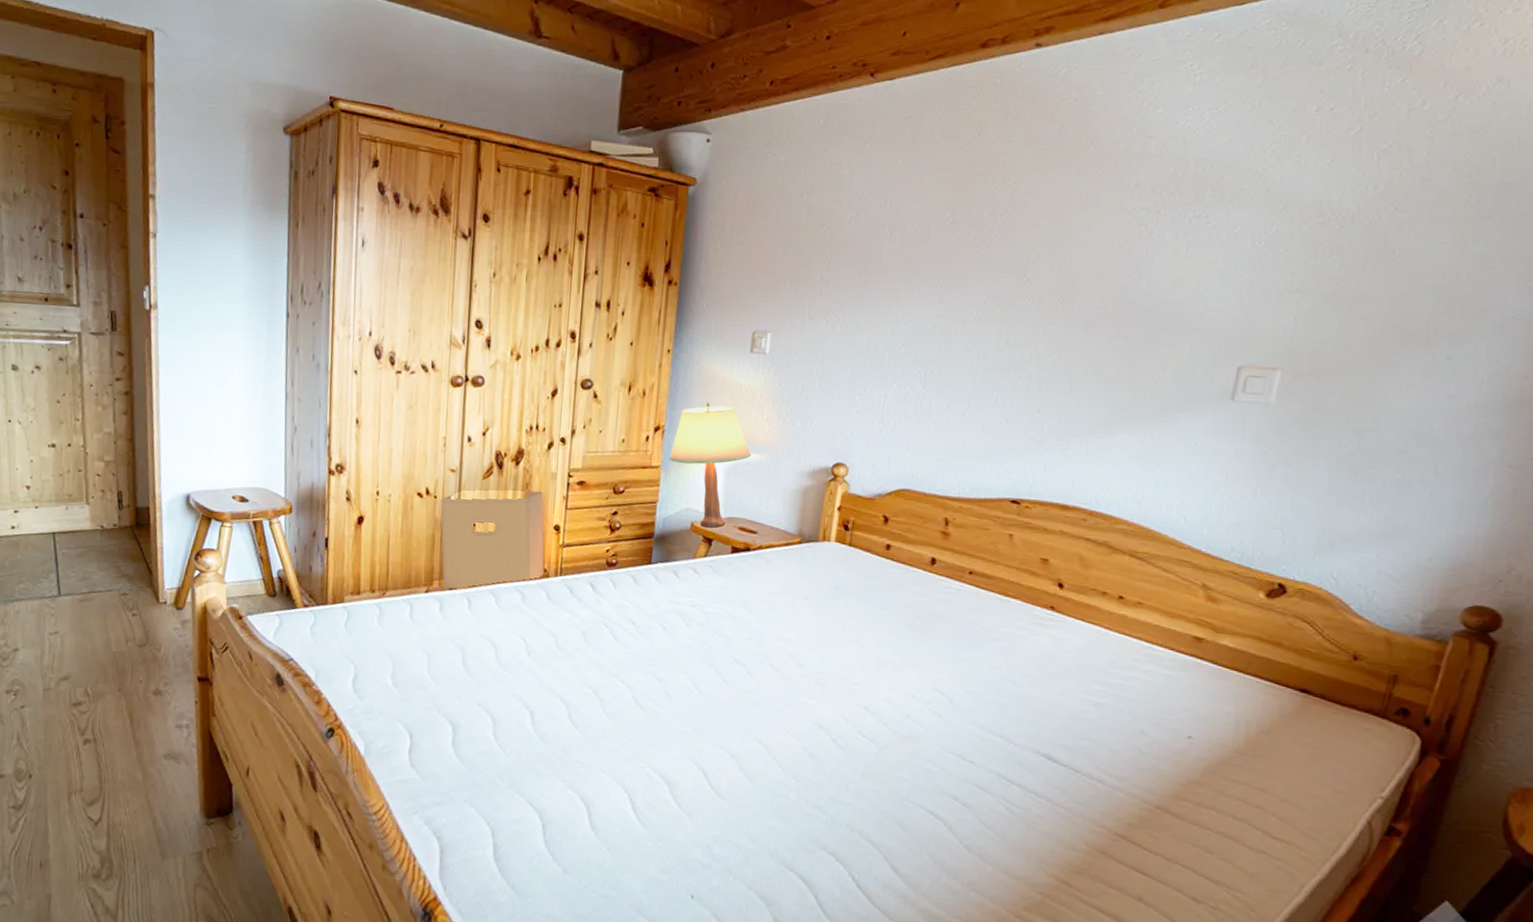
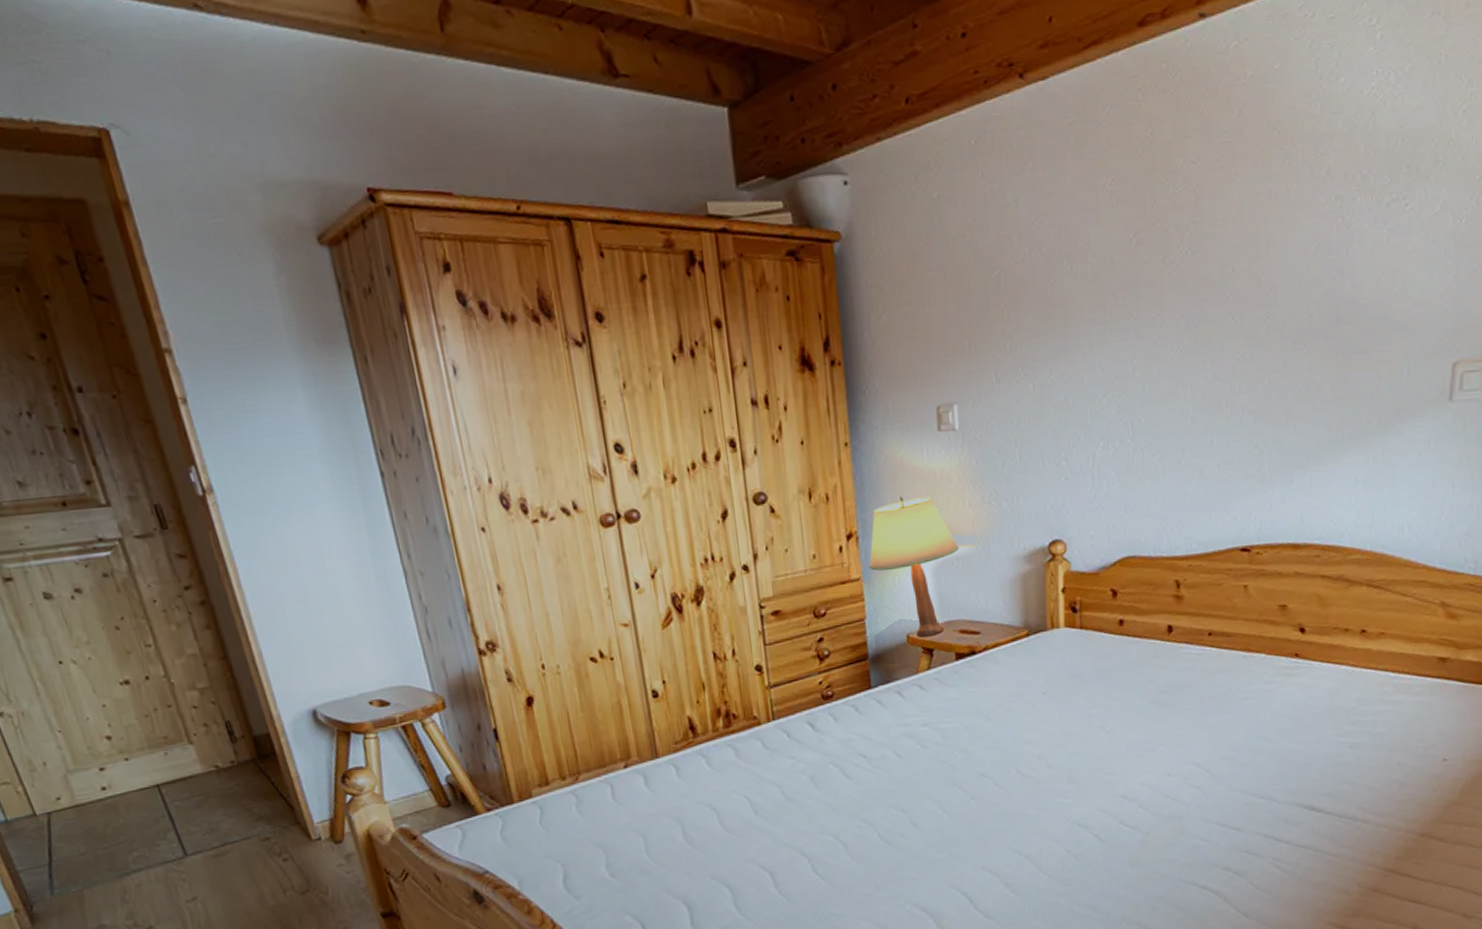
storage box: present [441,491,545,590] -> none [619,630,755,760]

